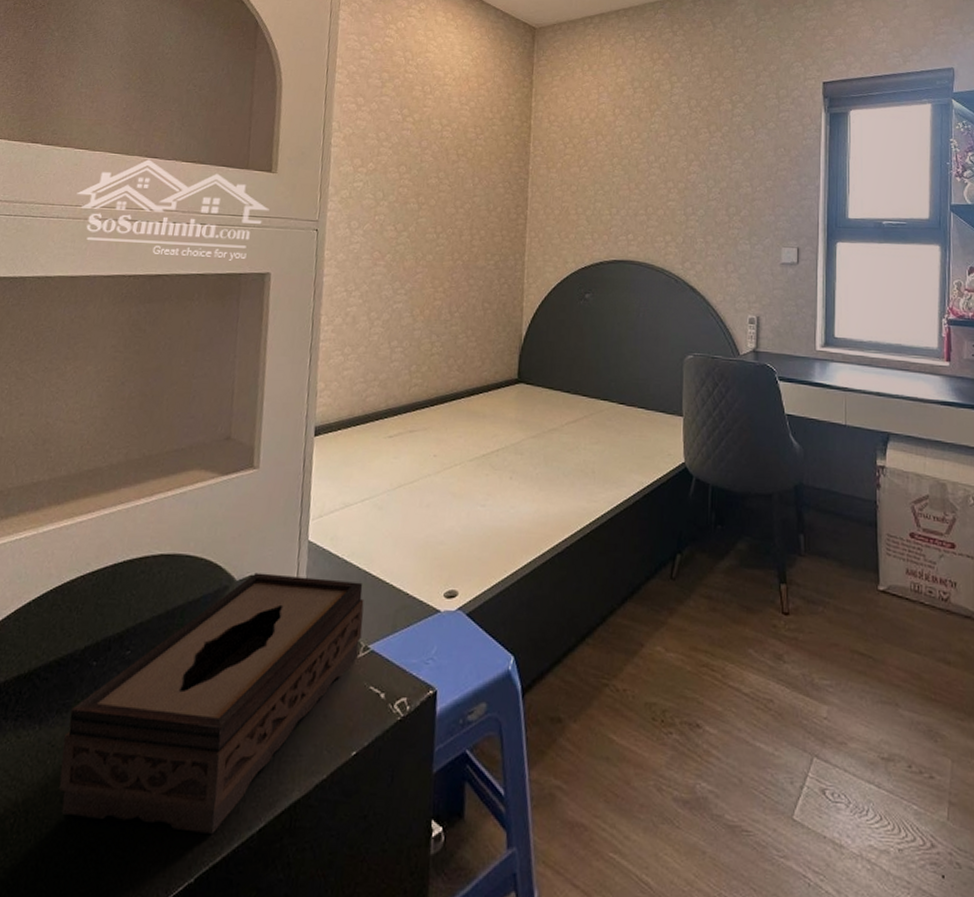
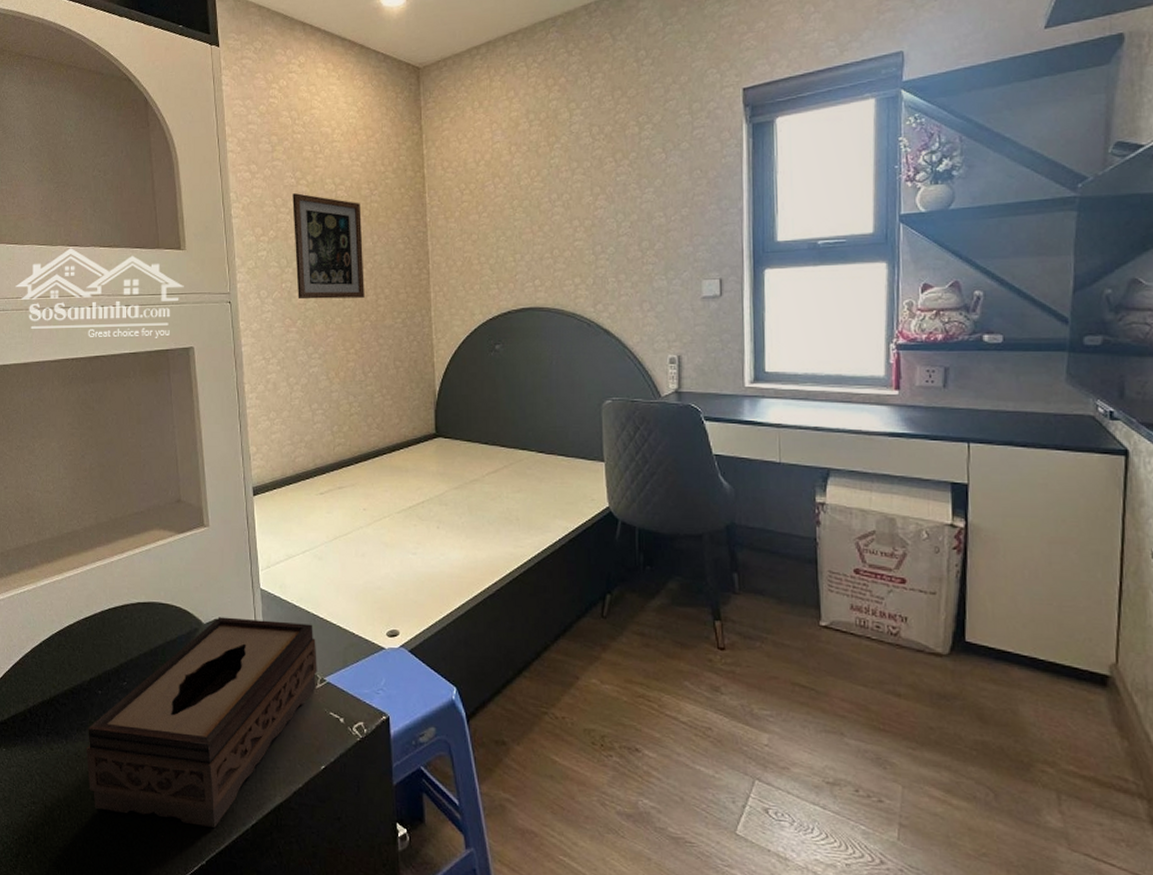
wall art: none [390,129,465,237] -> present [292,193,365,300]

